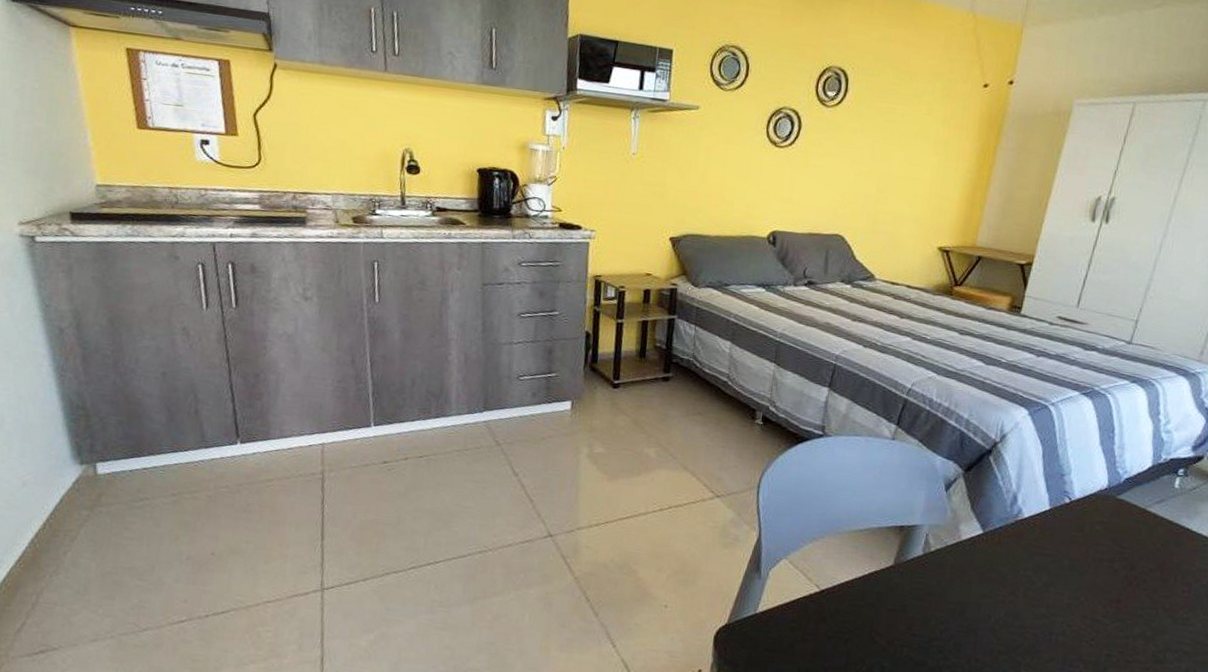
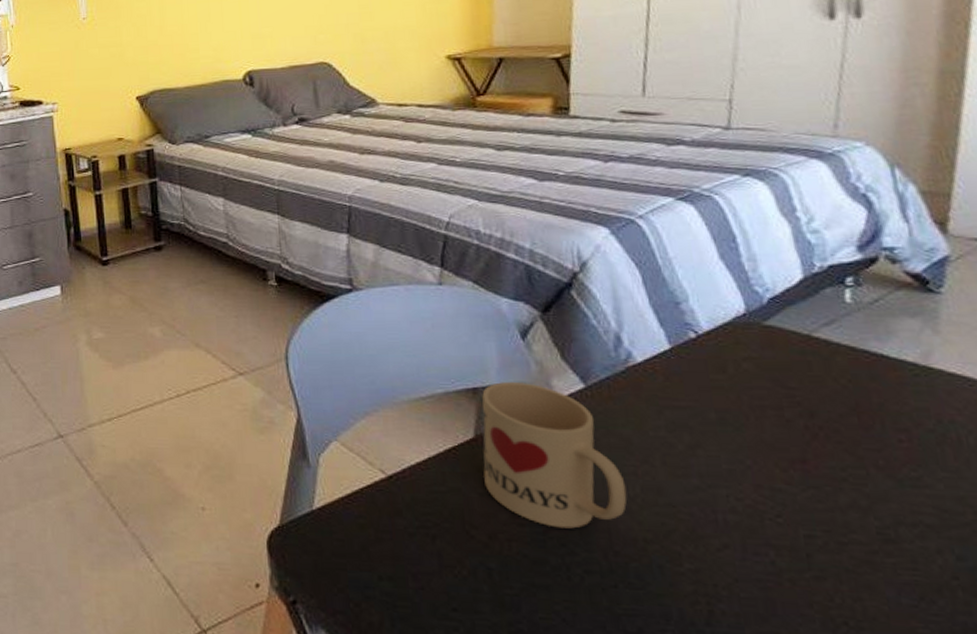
mug: none [893,523,995,640] -> present [482,382,627,529]

